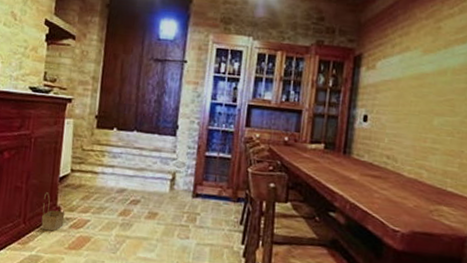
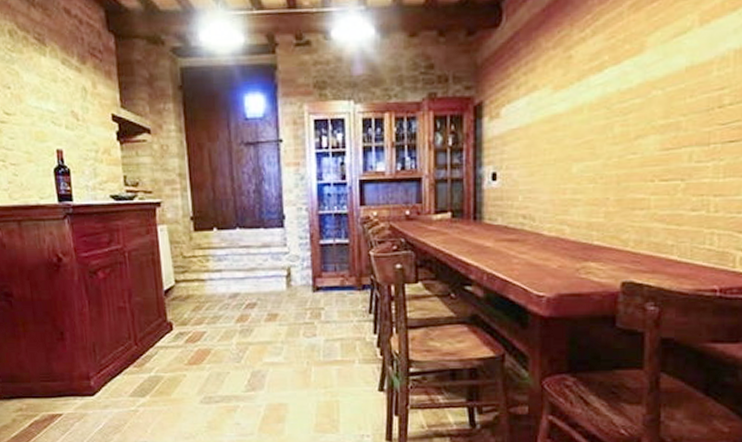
basket: present [41,192,66,231] -> none [151,308,179,349]

